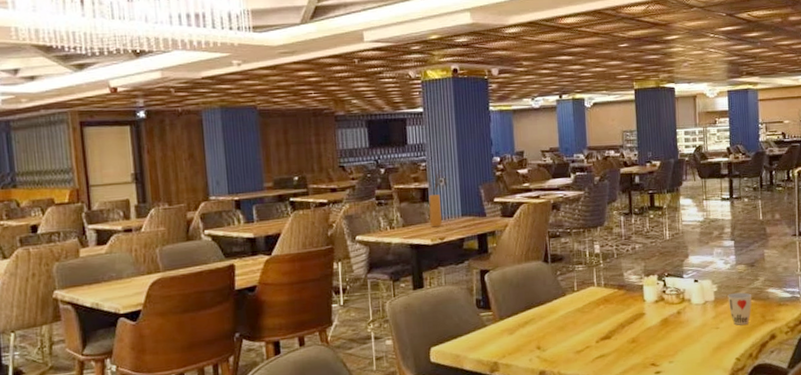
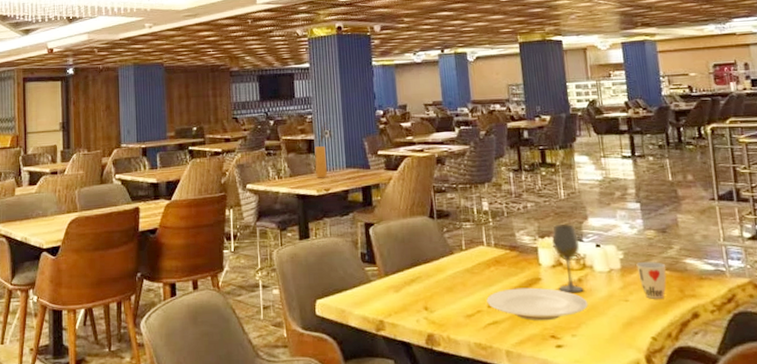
plate: none [595,321,685,352] -> present [486,287,588,321]
wine glass: none [656,263,682,325] -> present [552,224,584,293]

